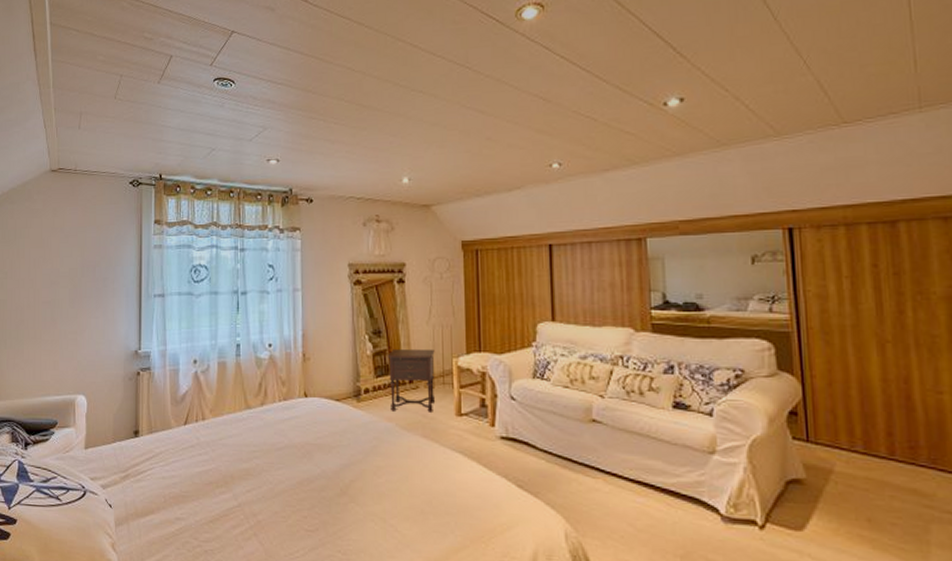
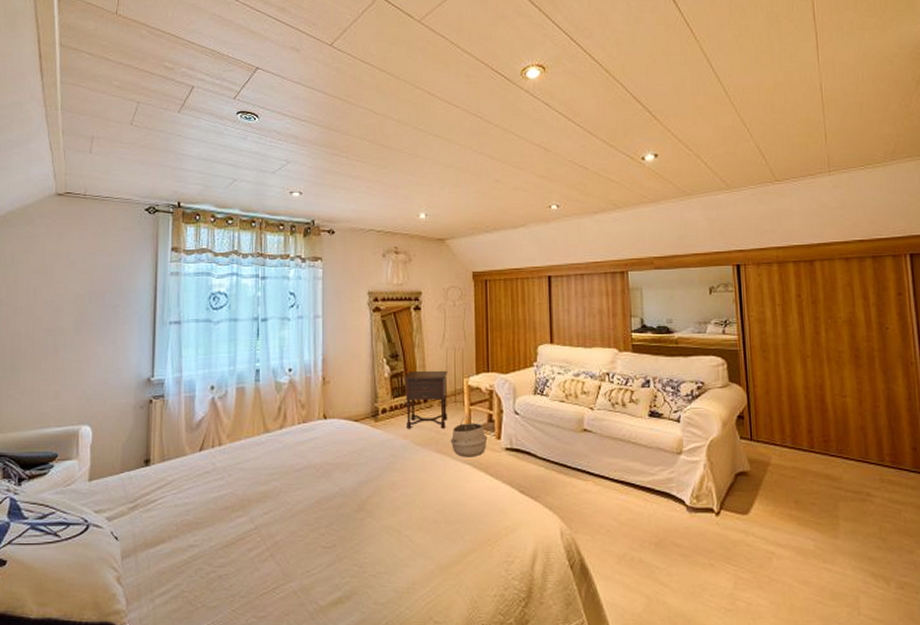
woven basket: none [438,399,480,445] -> present [450,416,488,457]

